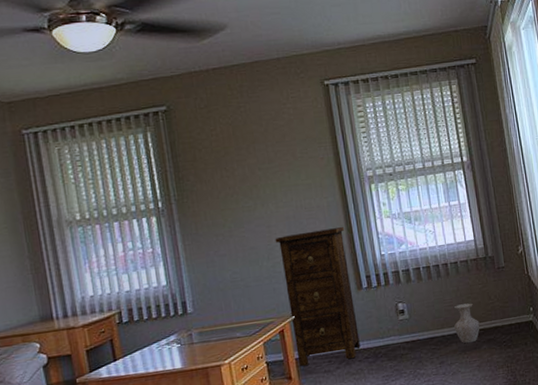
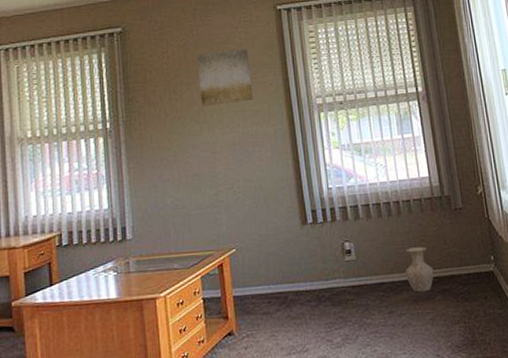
wall art: none [246,123,305,182] -> present [196,48,253,106]
cabinet: present [275,226,360,366] -> none [219,155,303,305]

